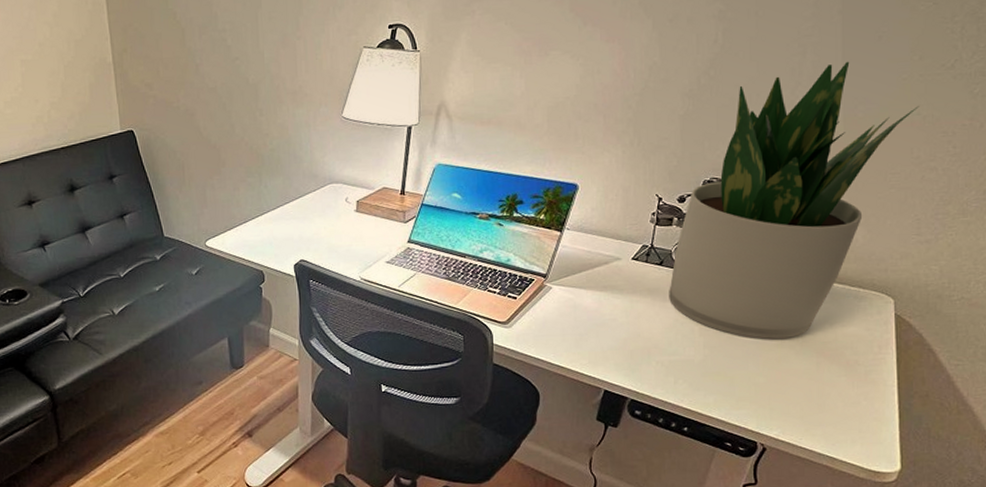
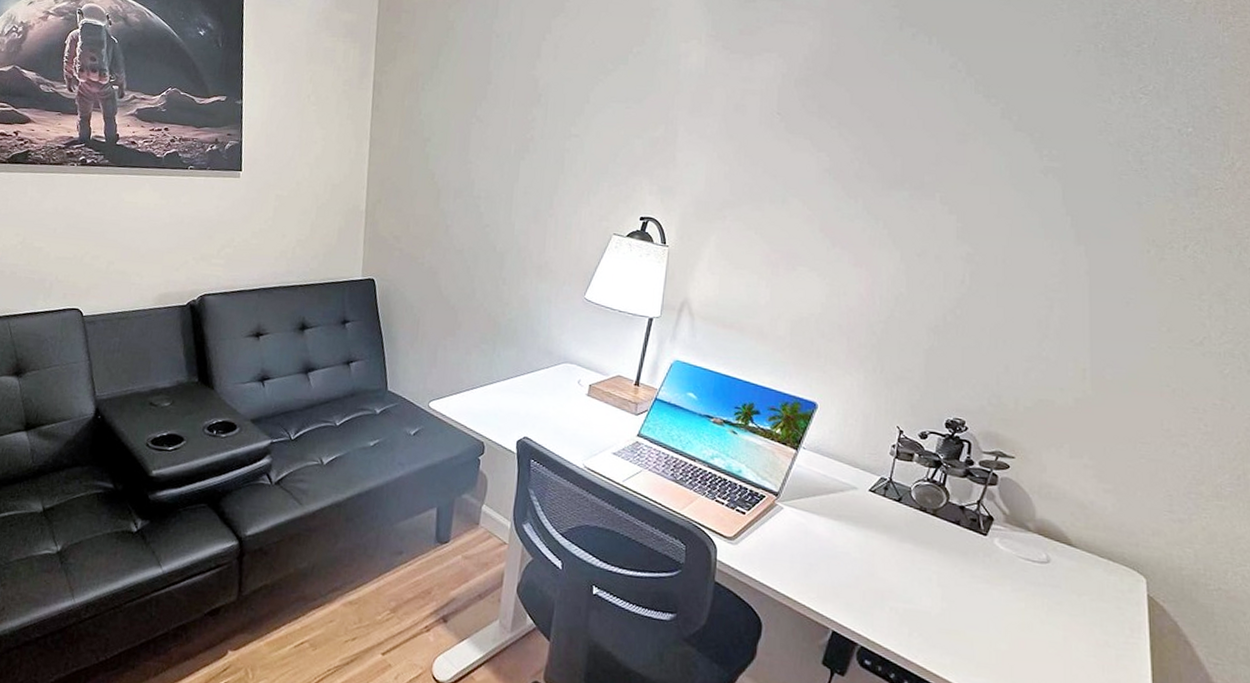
planter: present [669,61,919,340] -> none [906,321,1168,605]

